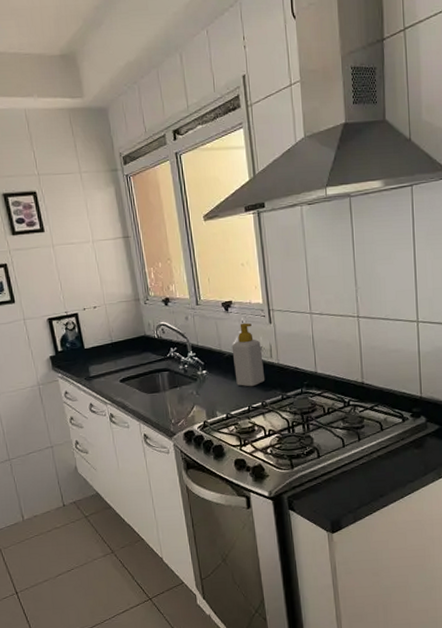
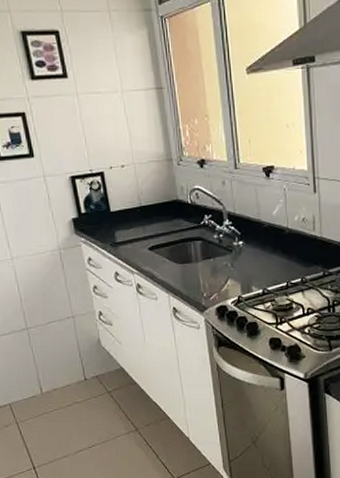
soap bottle: present [232,323,265,387] -> none [271,191,307,261]

